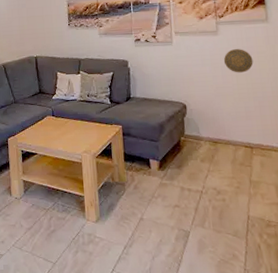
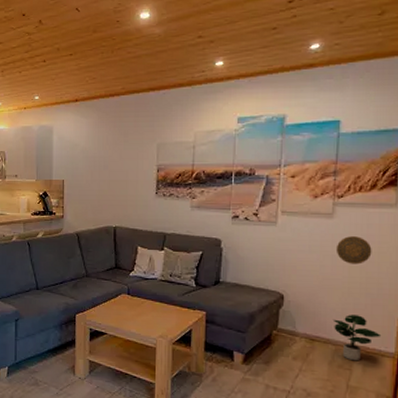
potted plant: none [229,117,272,158] -> present [332,315,382,361]

